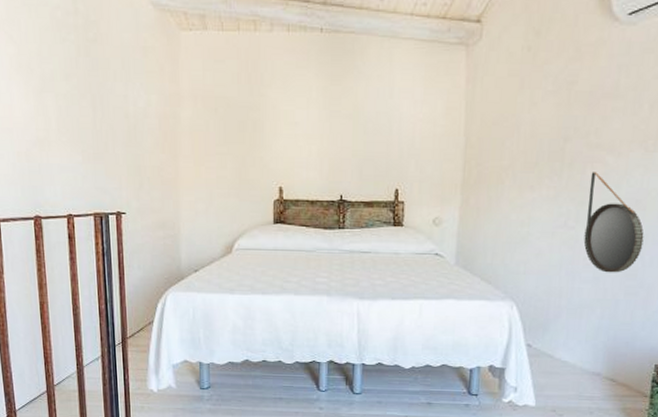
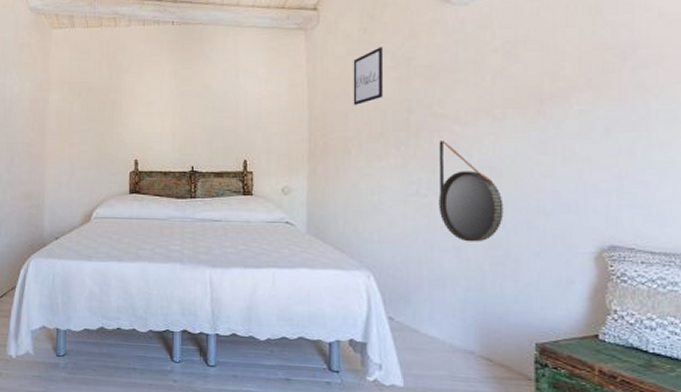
wall art: none [510,68,547,132] -> present [353,47,384,105]

